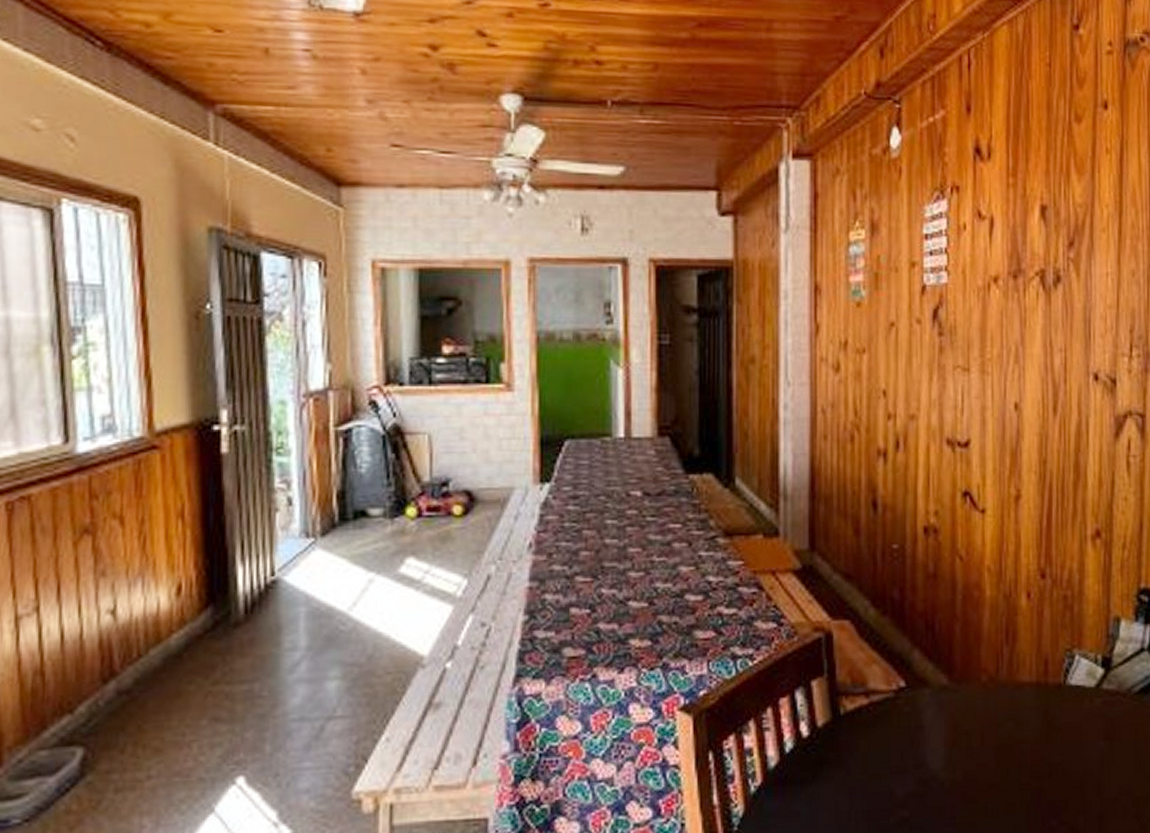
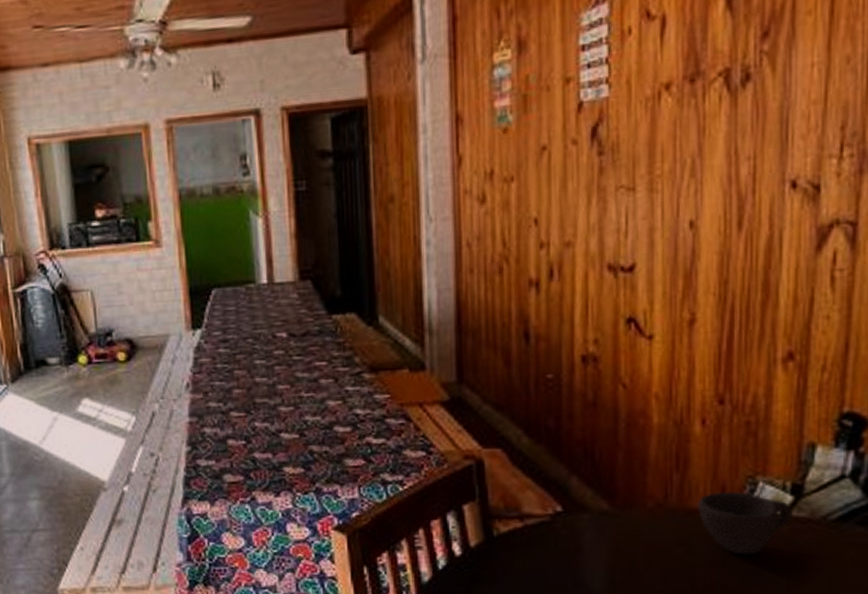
cup: none [1024,664,1104,729] -> present [696,491,793,555]

